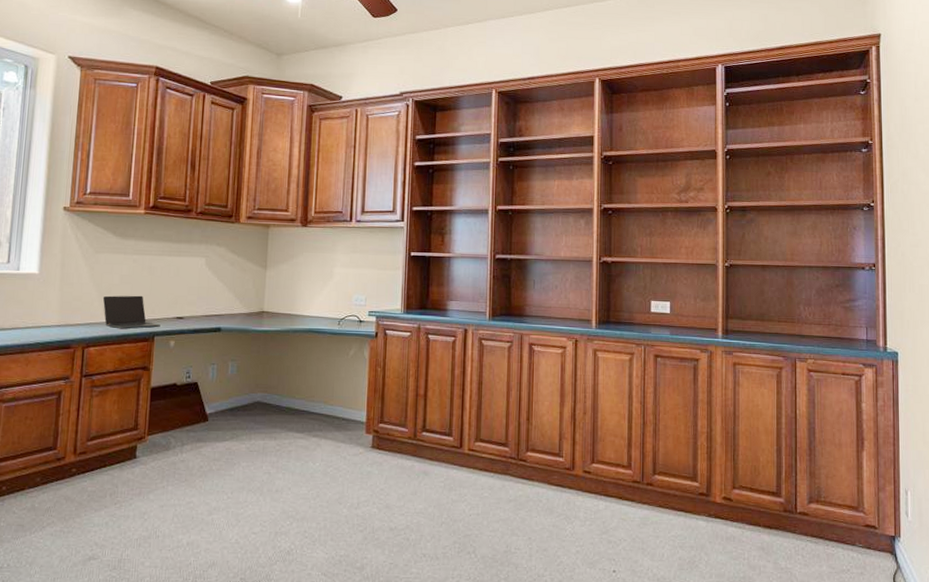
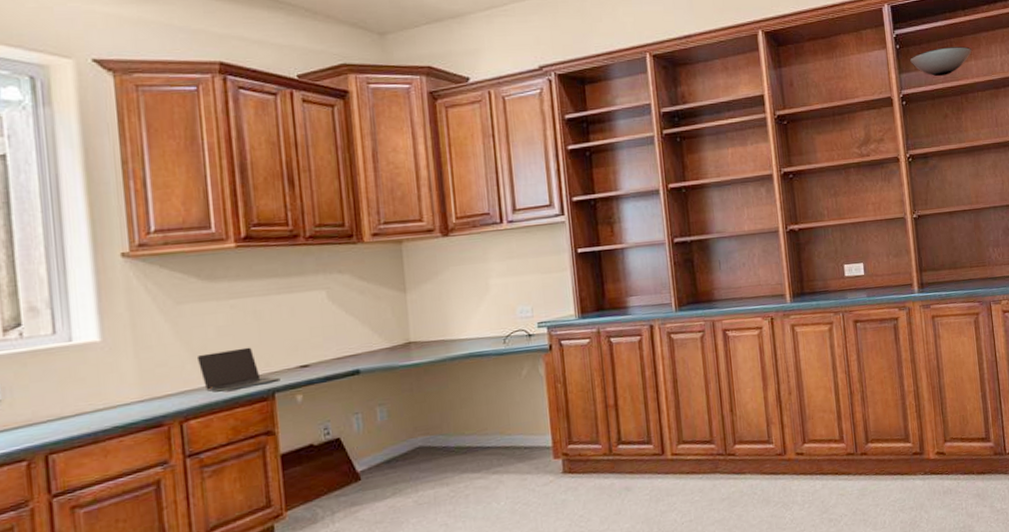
decorative bowl: none [737,109,803,136] -> present [909,46,973,77]

